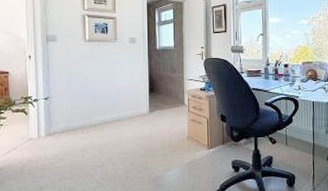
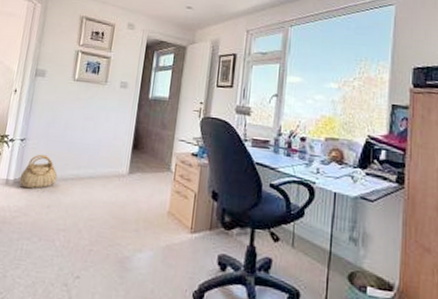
basket: none [50,108,86,139] -> present [19,154,58,189]

